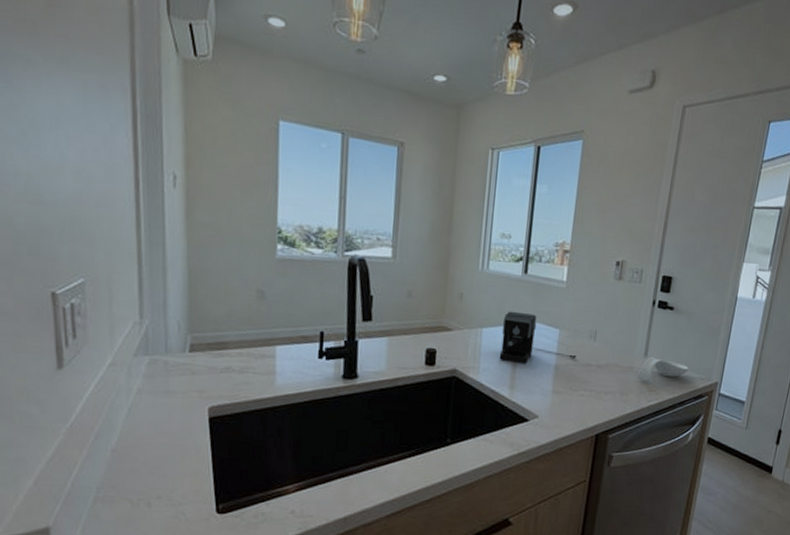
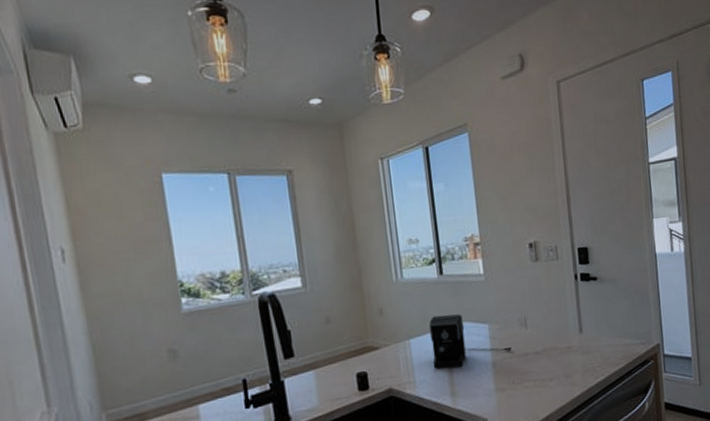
spoon rest: present [637,357,689,383] -> none [577,331,628,360]

